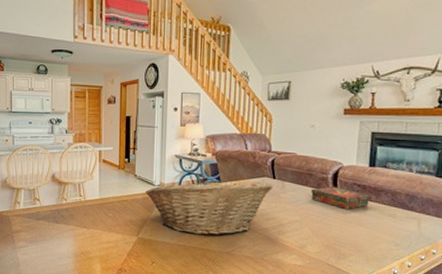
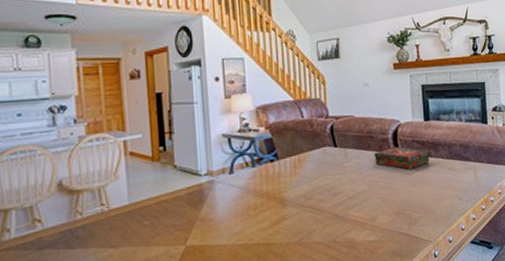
fruit basket: present [145,177,273,236] -> none [189,153,335,229]

